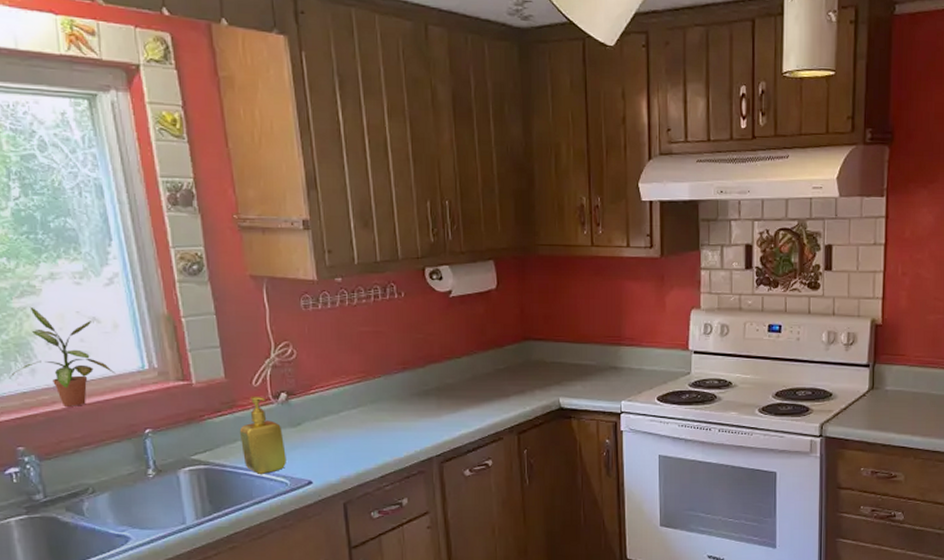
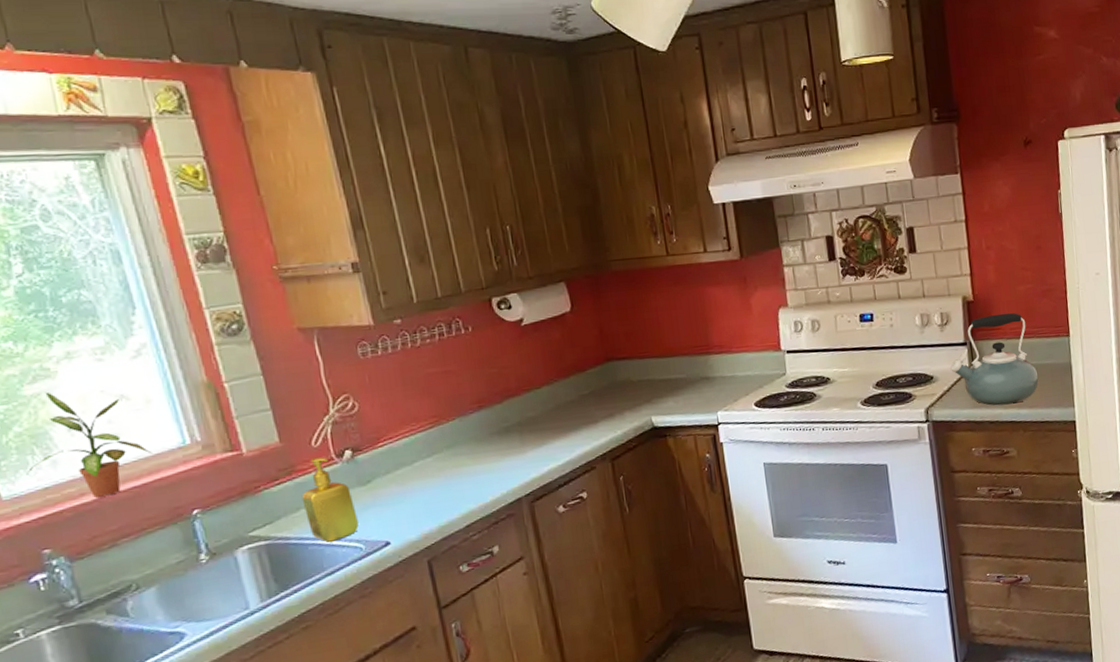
kettle: none [850,340,936,430] -> present [950,313,1039,406]

